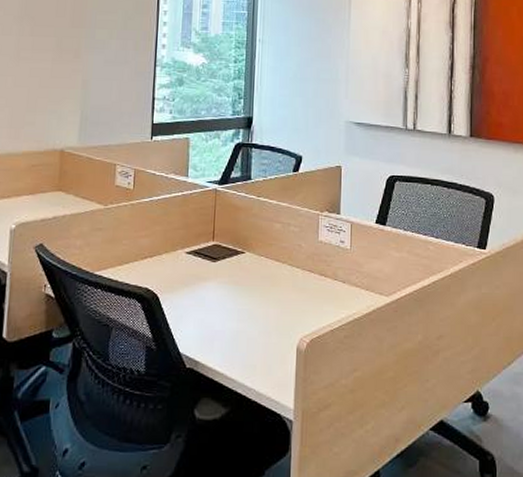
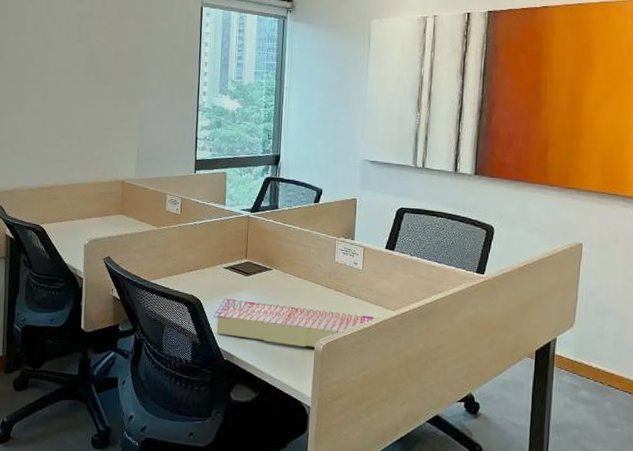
architectural model: none [172,290,367,346] -> present [213,298,376,347]

